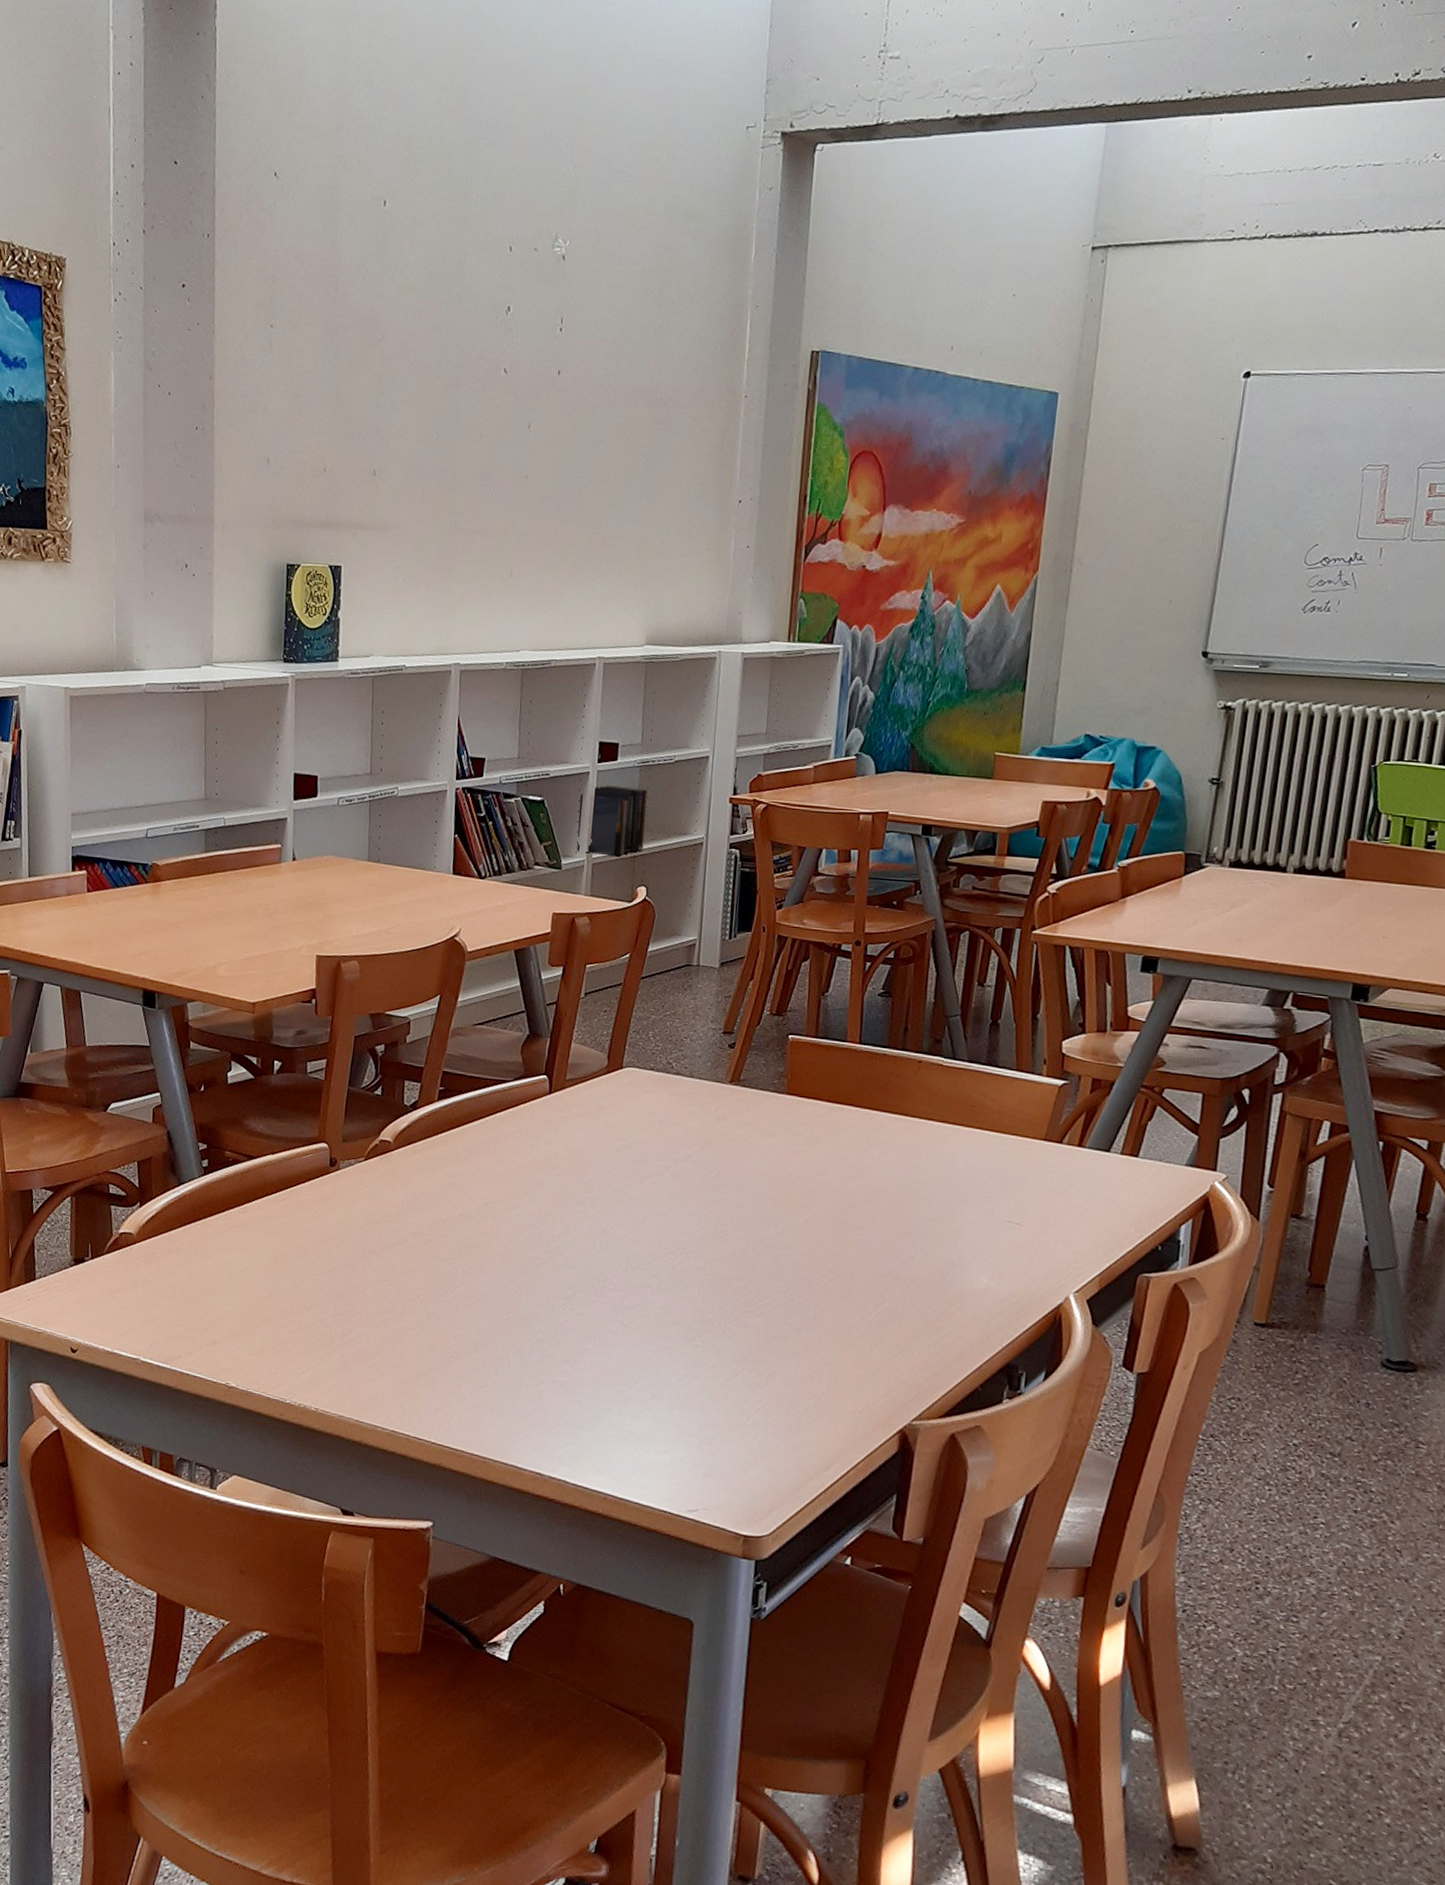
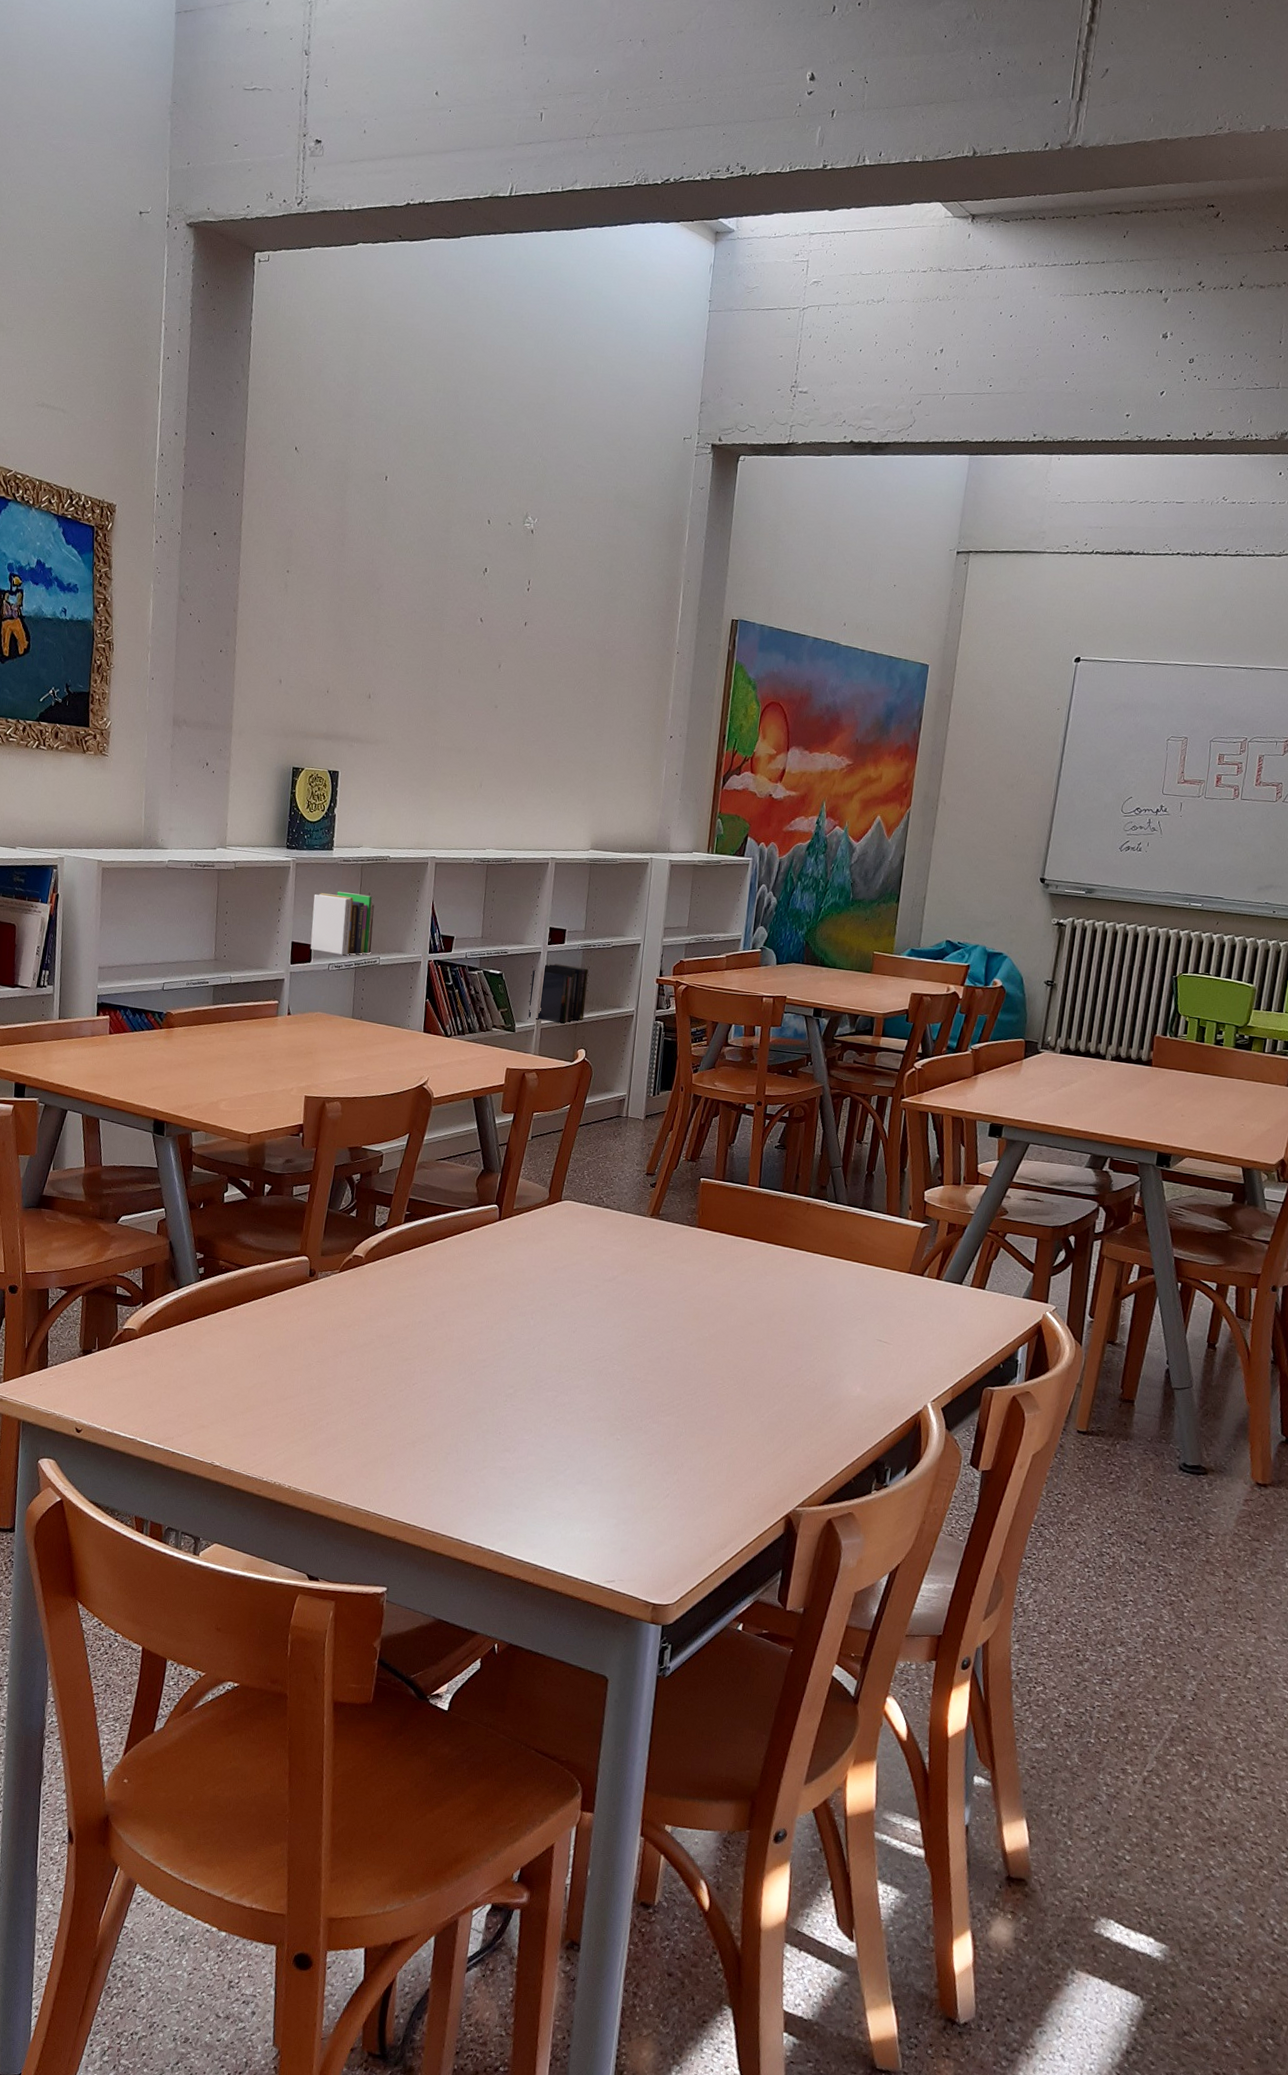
books: none [315,711,390,787] -> present [310,891,374,956]

